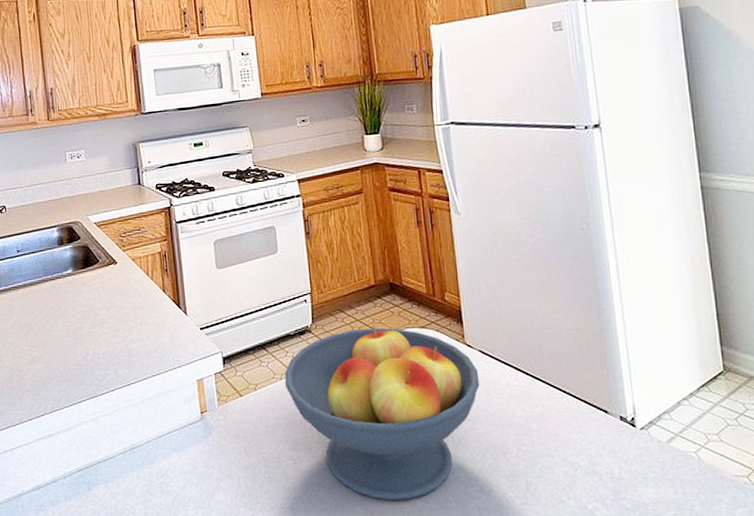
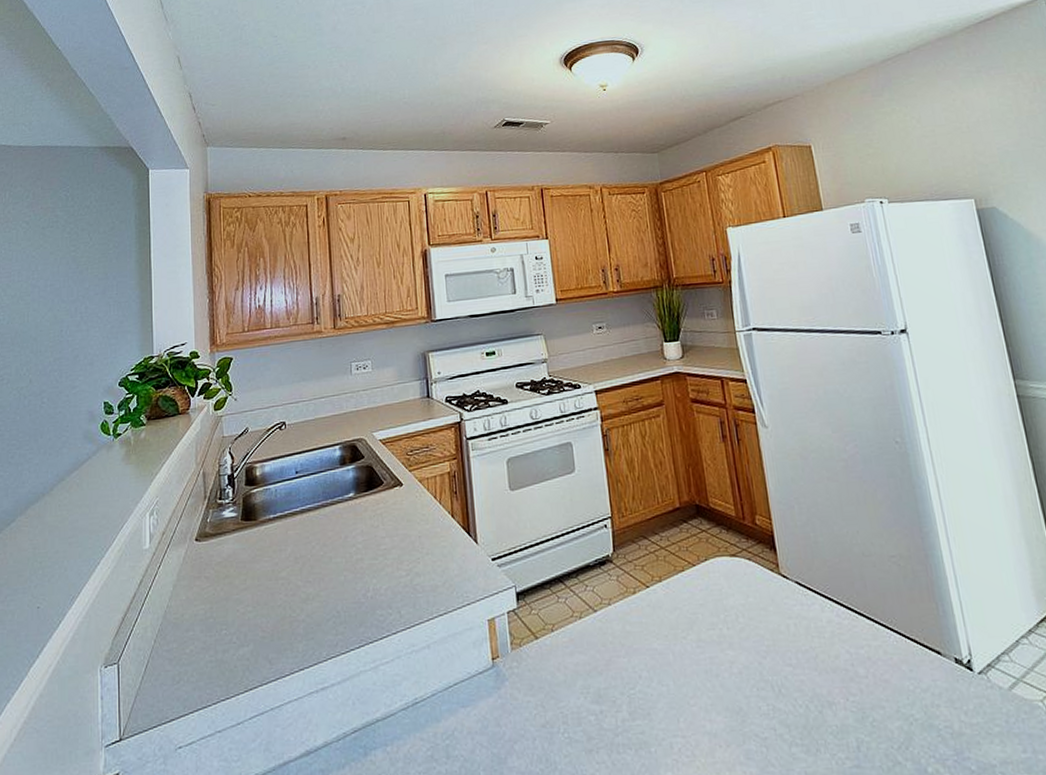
fruit bowl: present [284,325,480,501] -> none [584,553,799,765]

